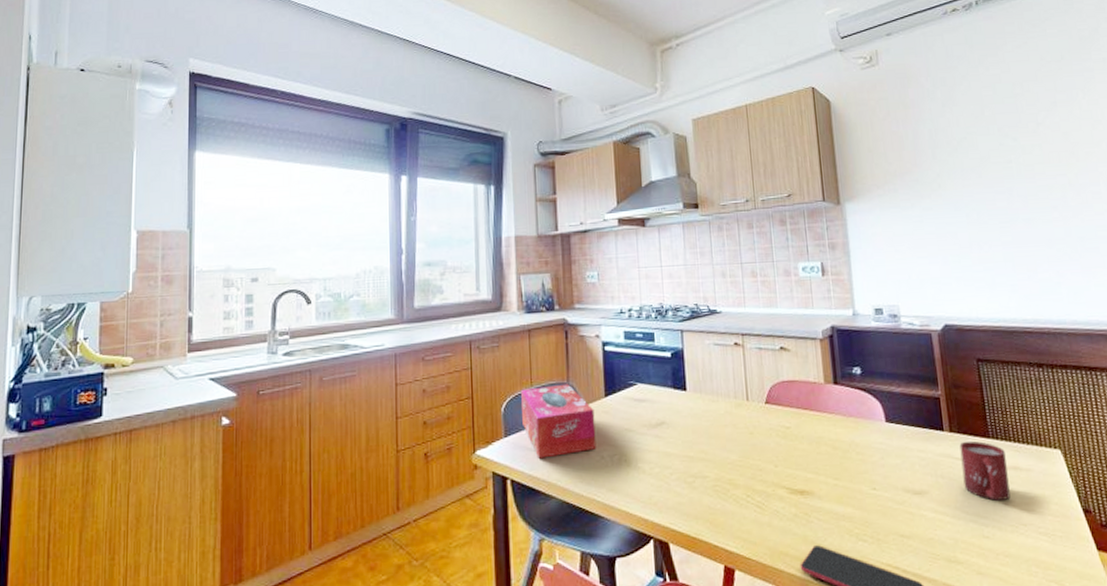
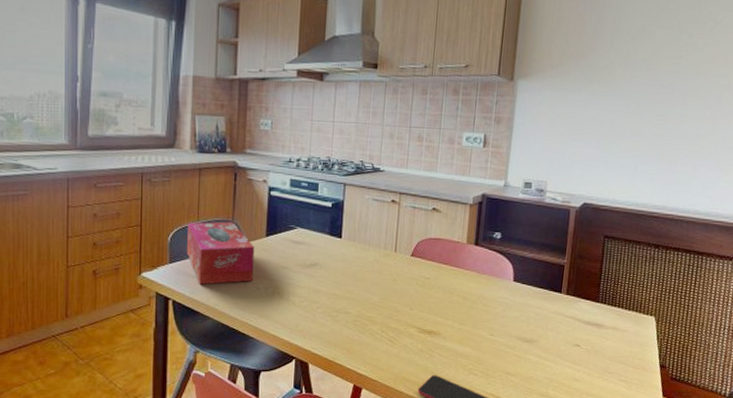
cup: present [959,440,1011,501] -> none [568,303,609,353]

